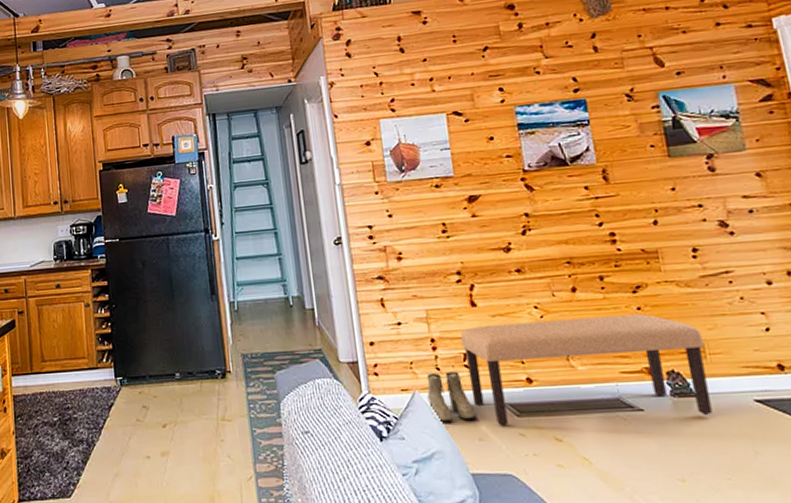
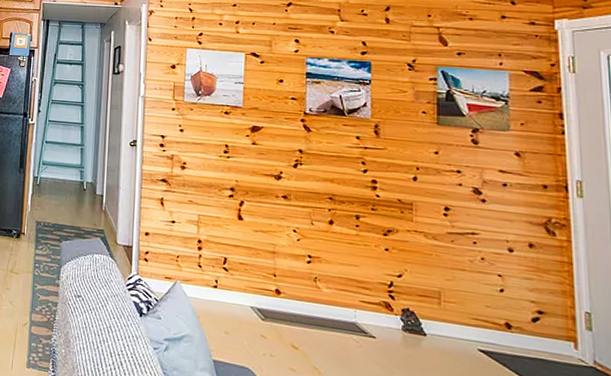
boots: present [426,371,475,422] -> none [187,268,225,314]
bench: present [460,314,713,427] -> none [224,237,440,354]

